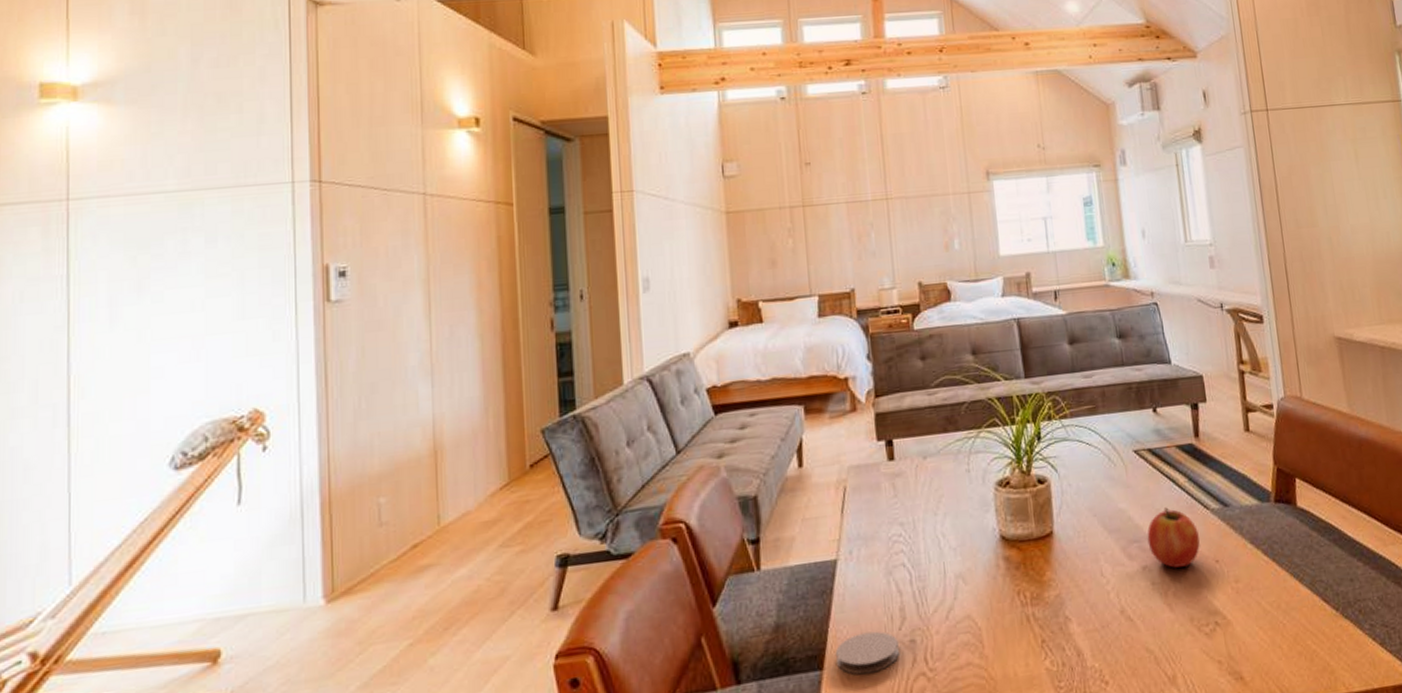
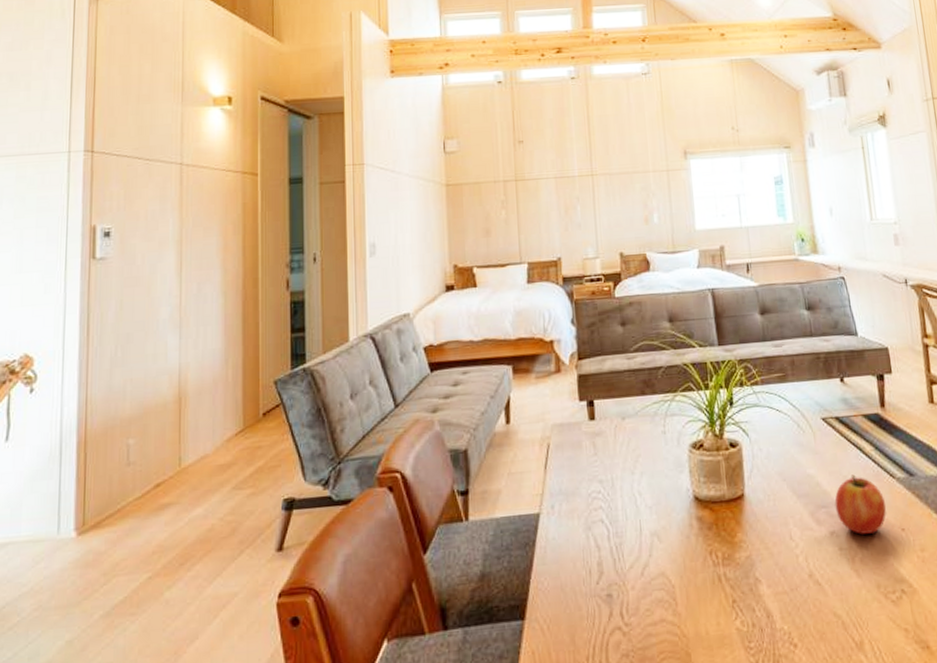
coaster: present [835,631,899,675] -> none [536,584,596,626]

